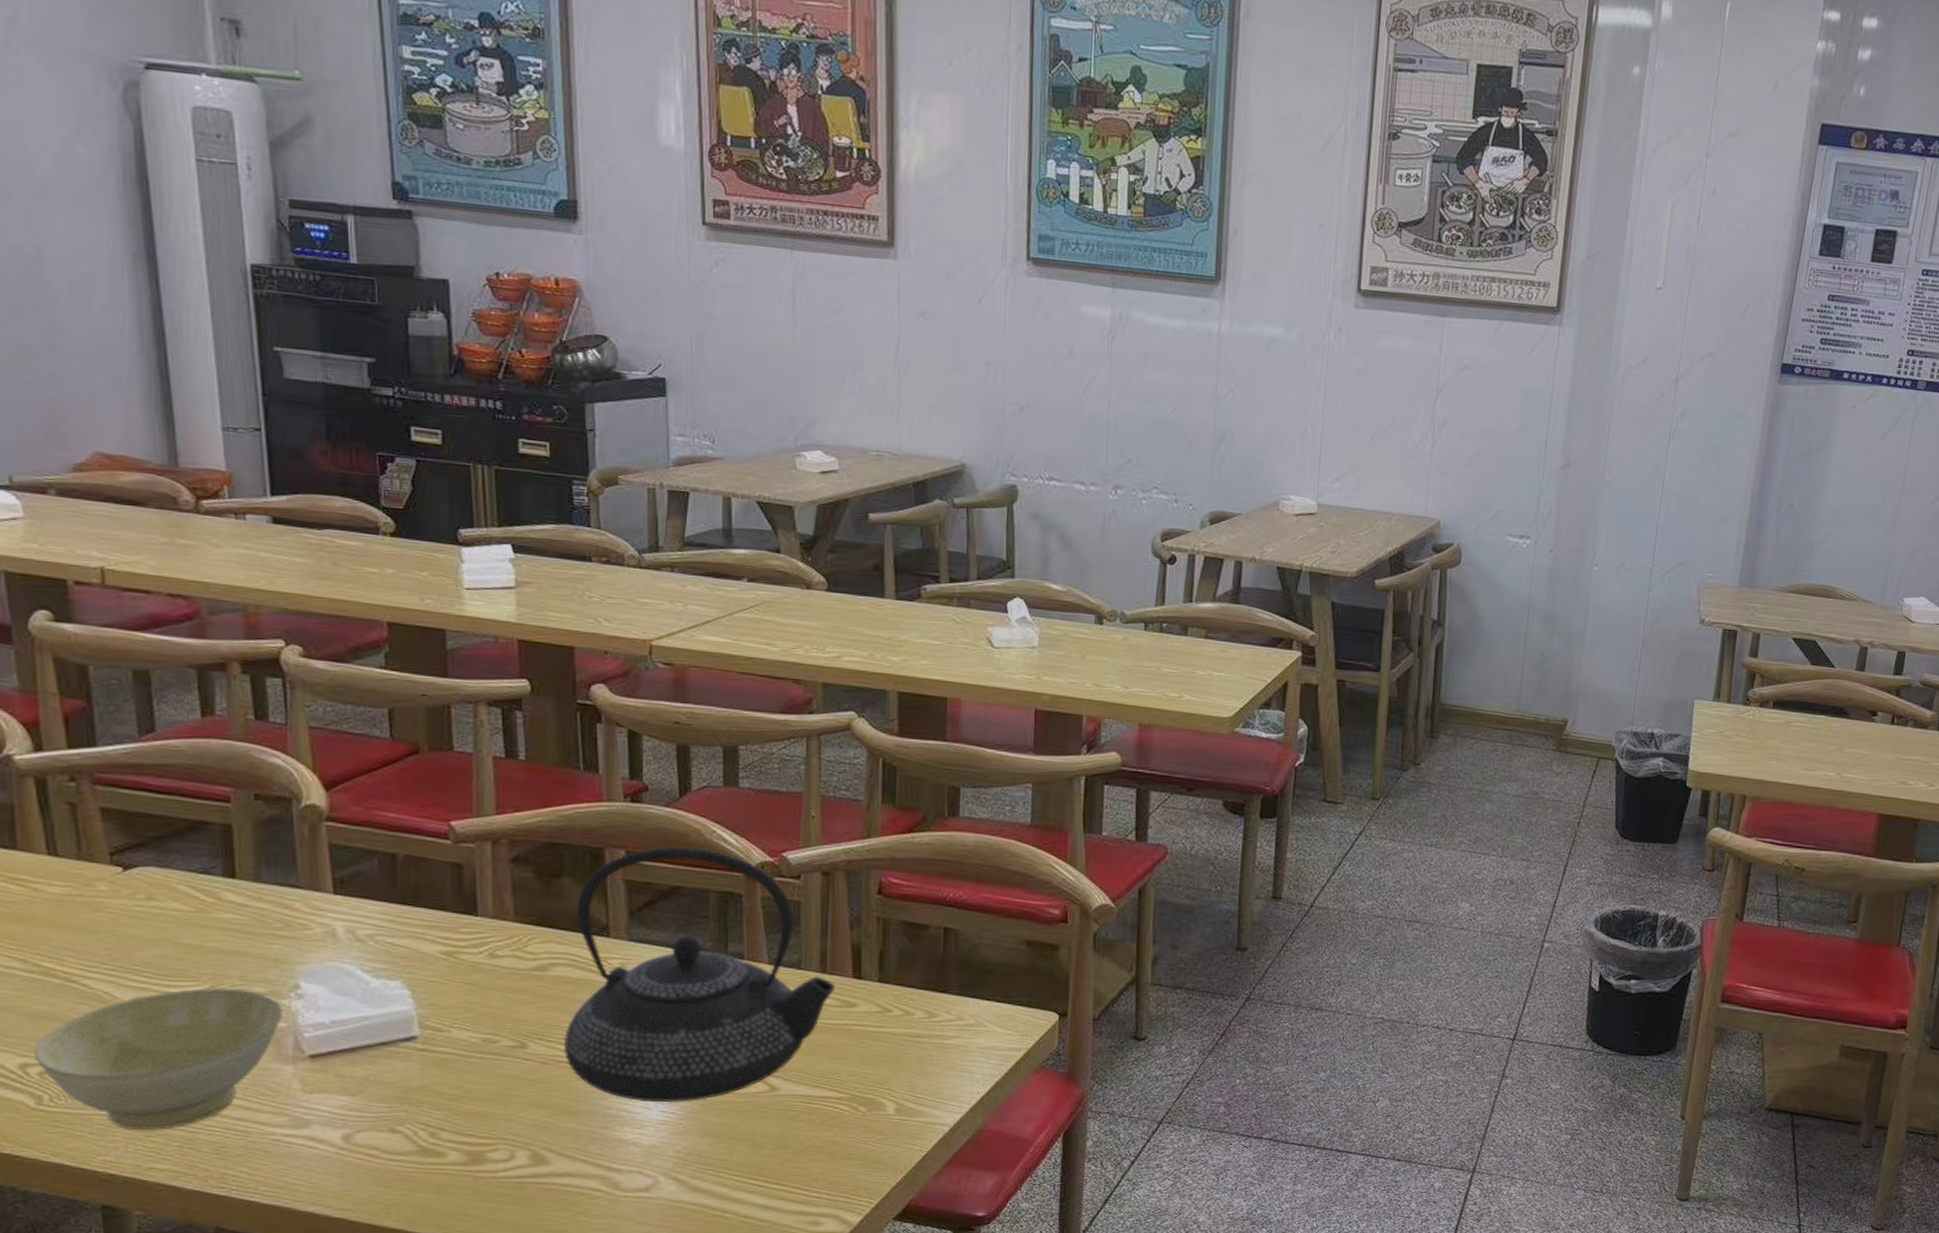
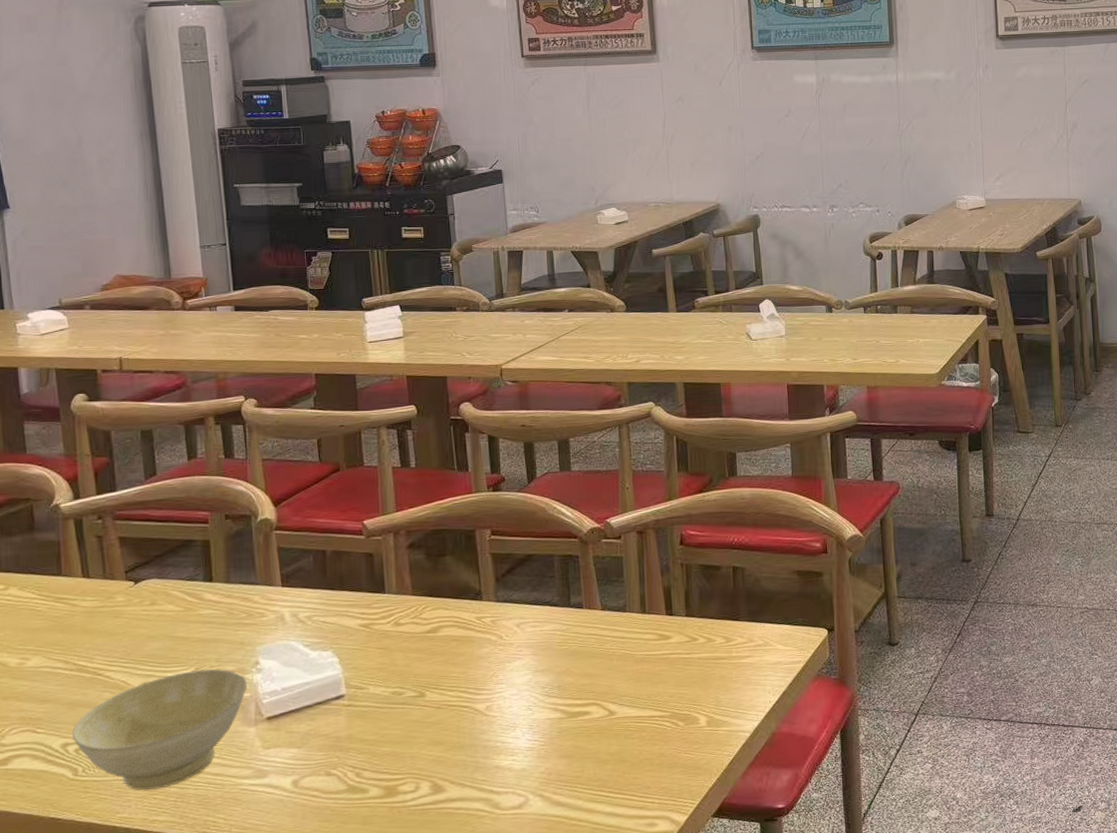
teapot: present [563,846,836,1103] -> none [451,522,654,733]

